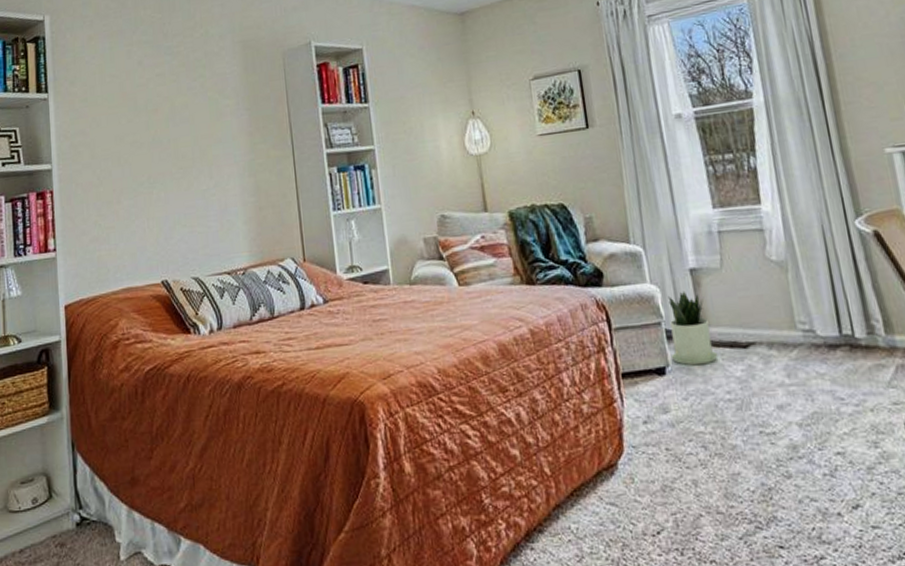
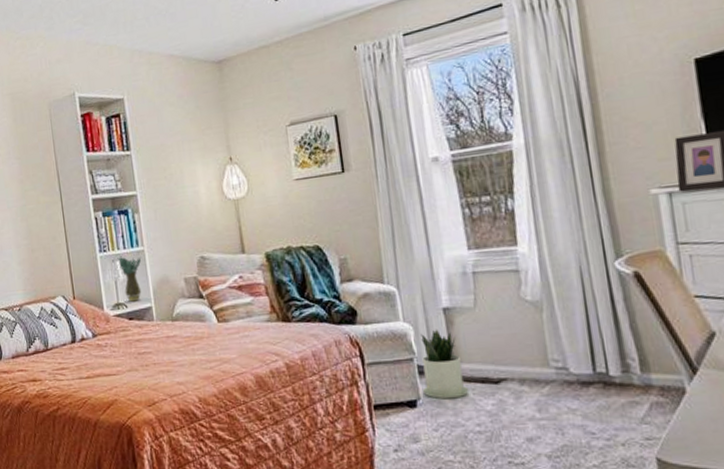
vase: none [352,213,378,264] -> present [117,255,142,302]

